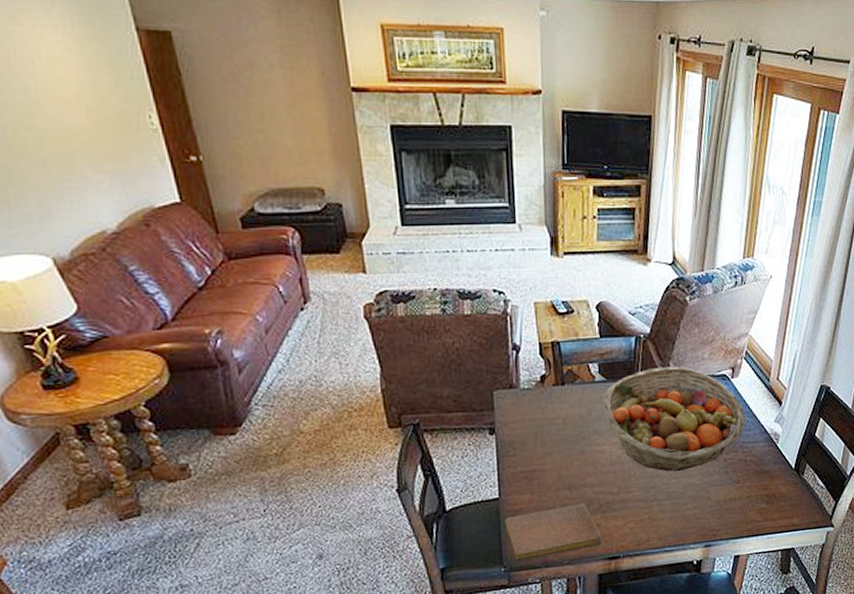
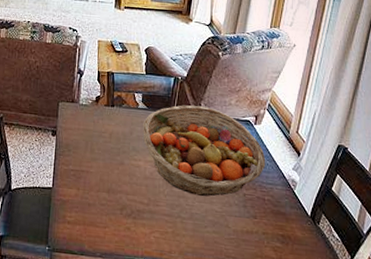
notebook: present [503,503,602,563] -> none [53,205,130,247]

